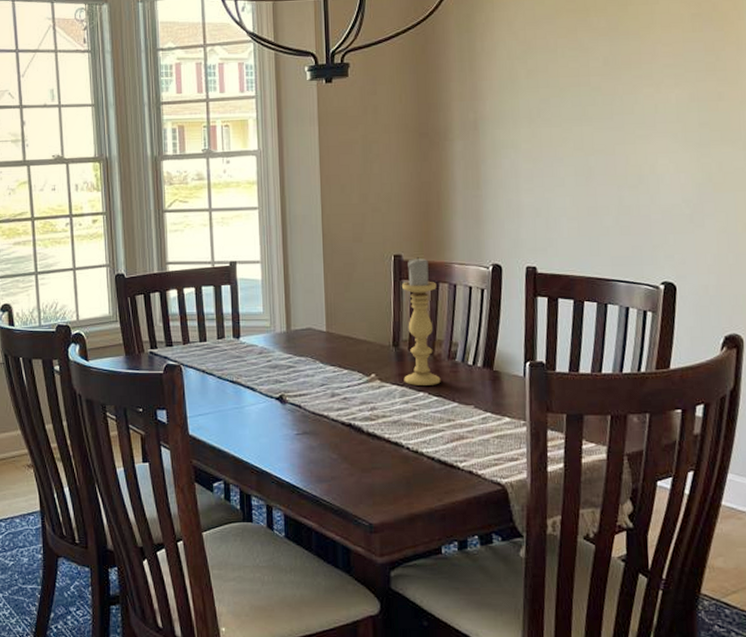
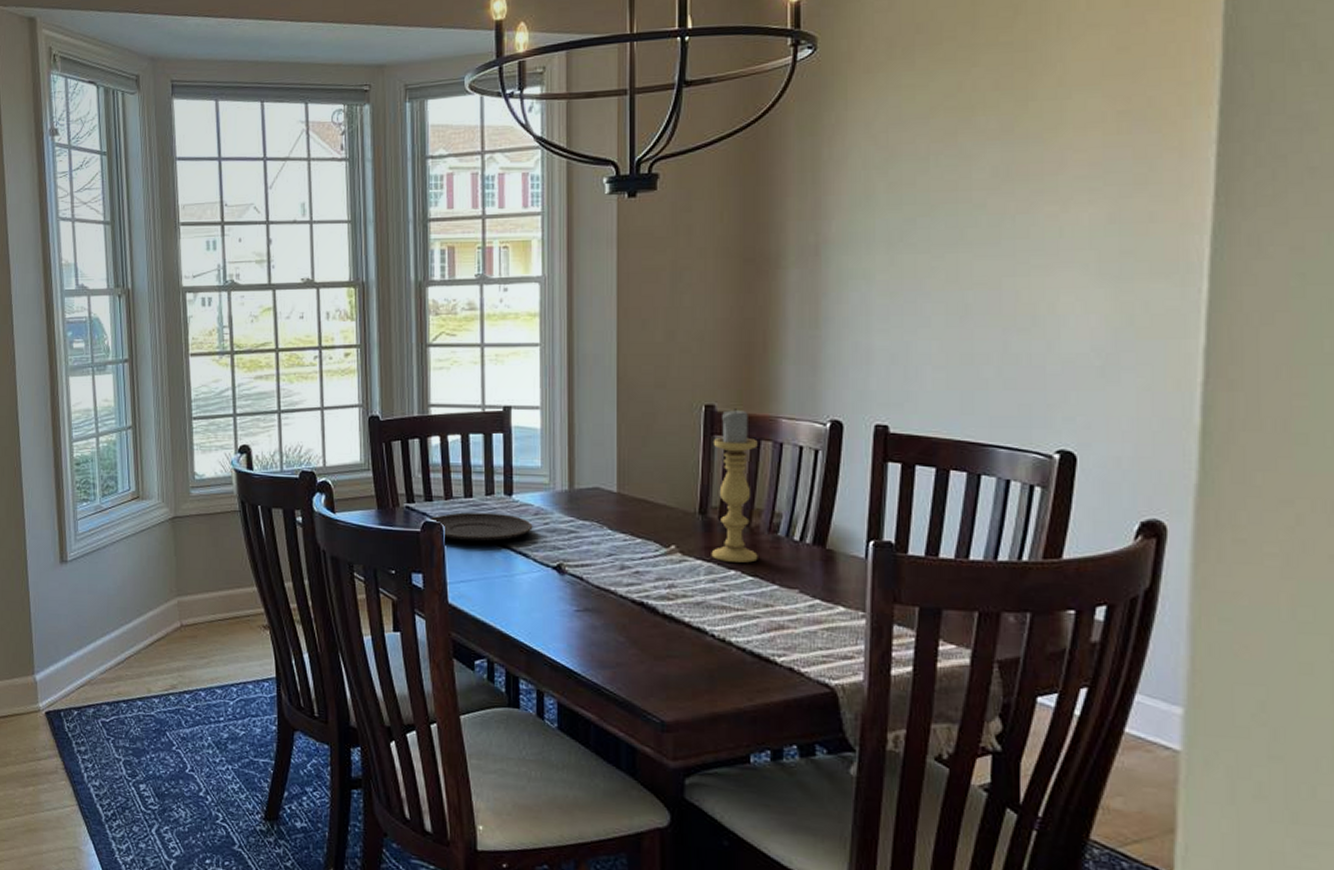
plate: none [170,354,258,380] -> present [429,512,533,542]

